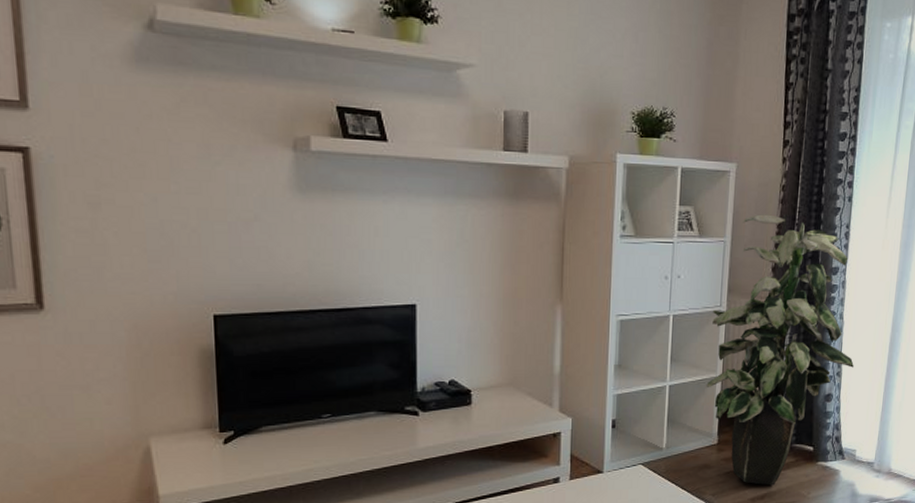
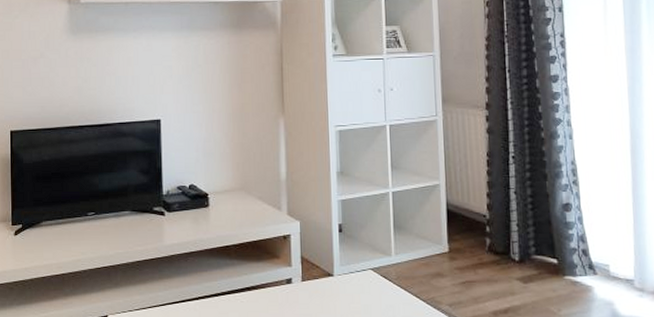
indoor plant: present [706,214,854,486] -> none [429,29,591,299]

